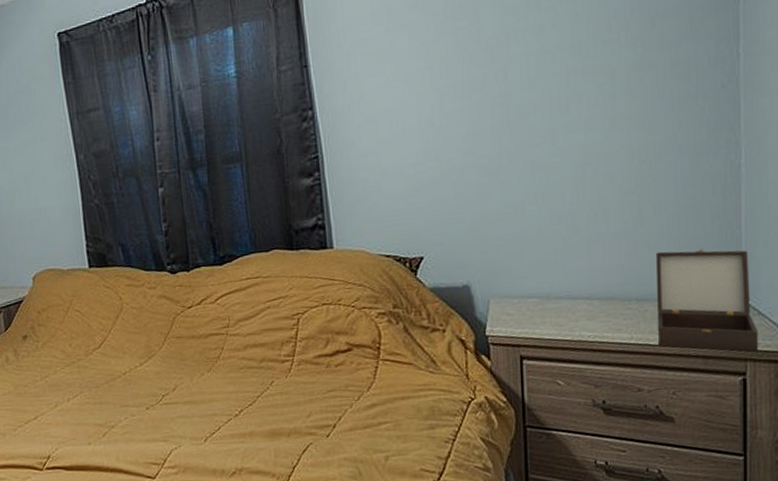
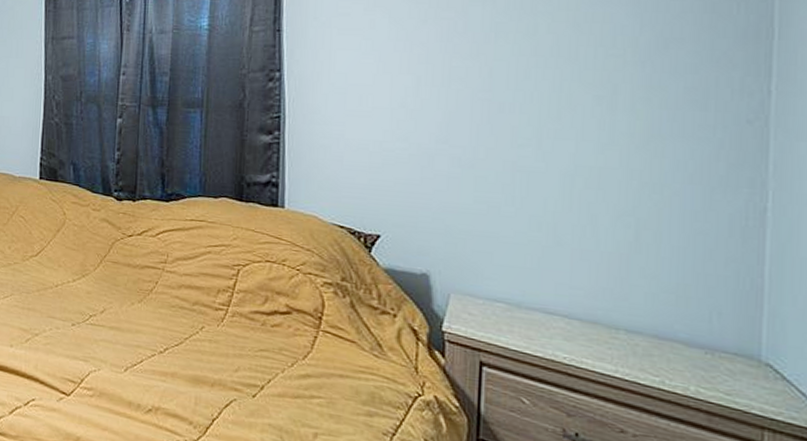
jewelry box: present [655,249,759,353] -> none [650,283,781,423]

